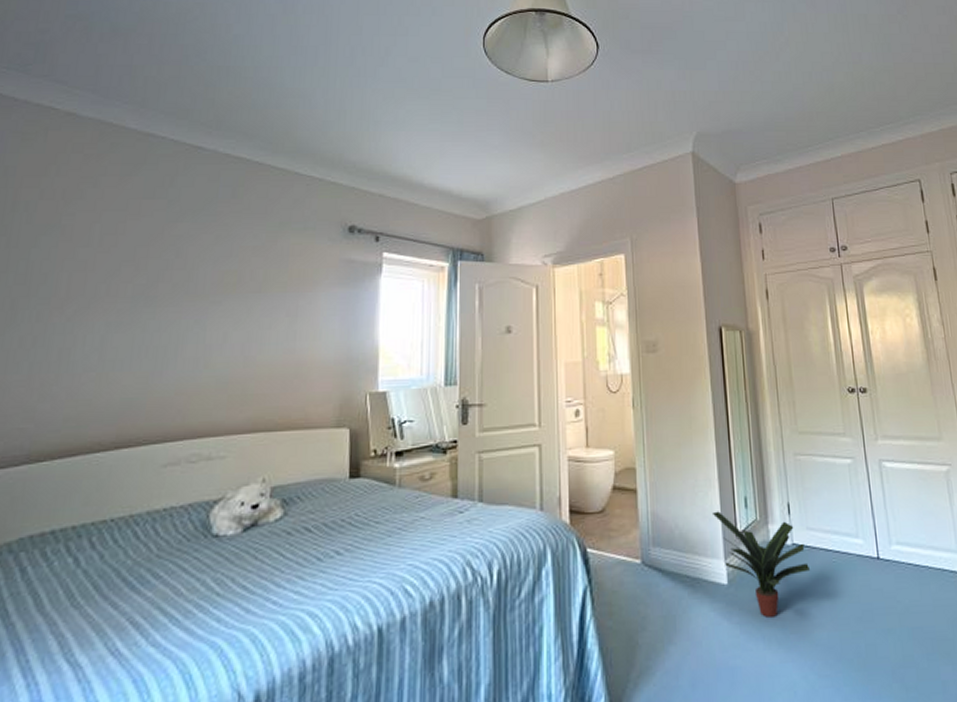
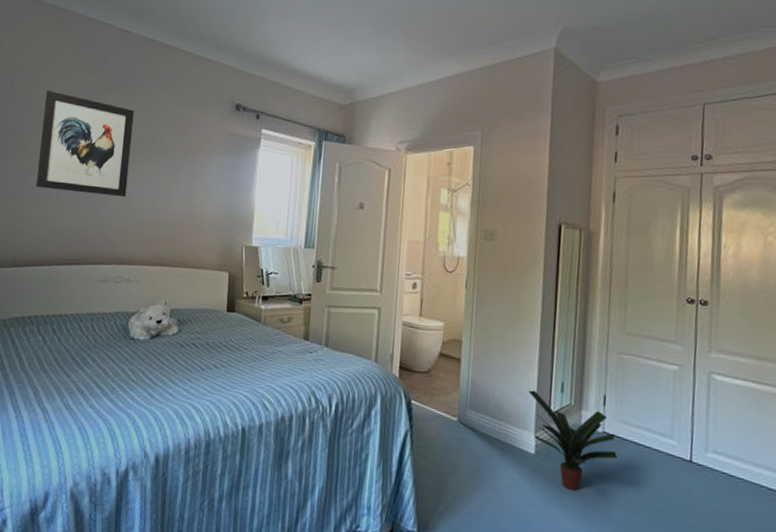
wall art: none [65,224,213,351] -> present [35,91,134,198]

